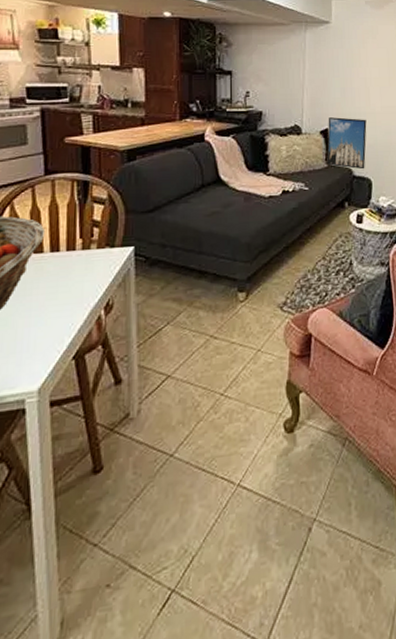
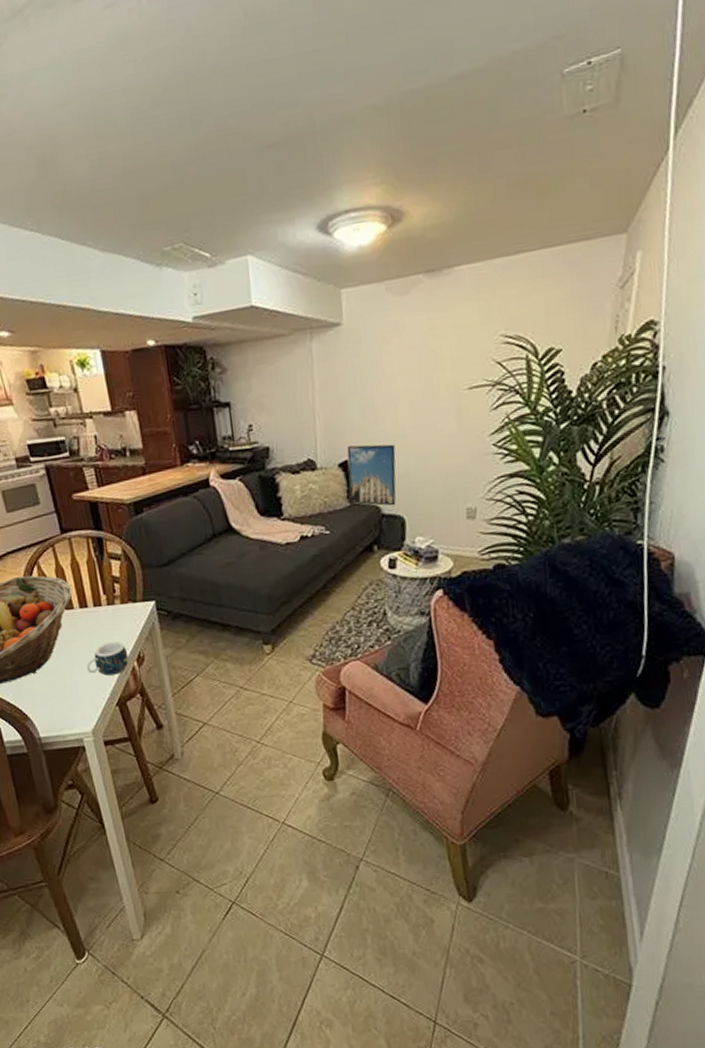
mug: none [46,287,96,326] -> present [86,641,129,676]

